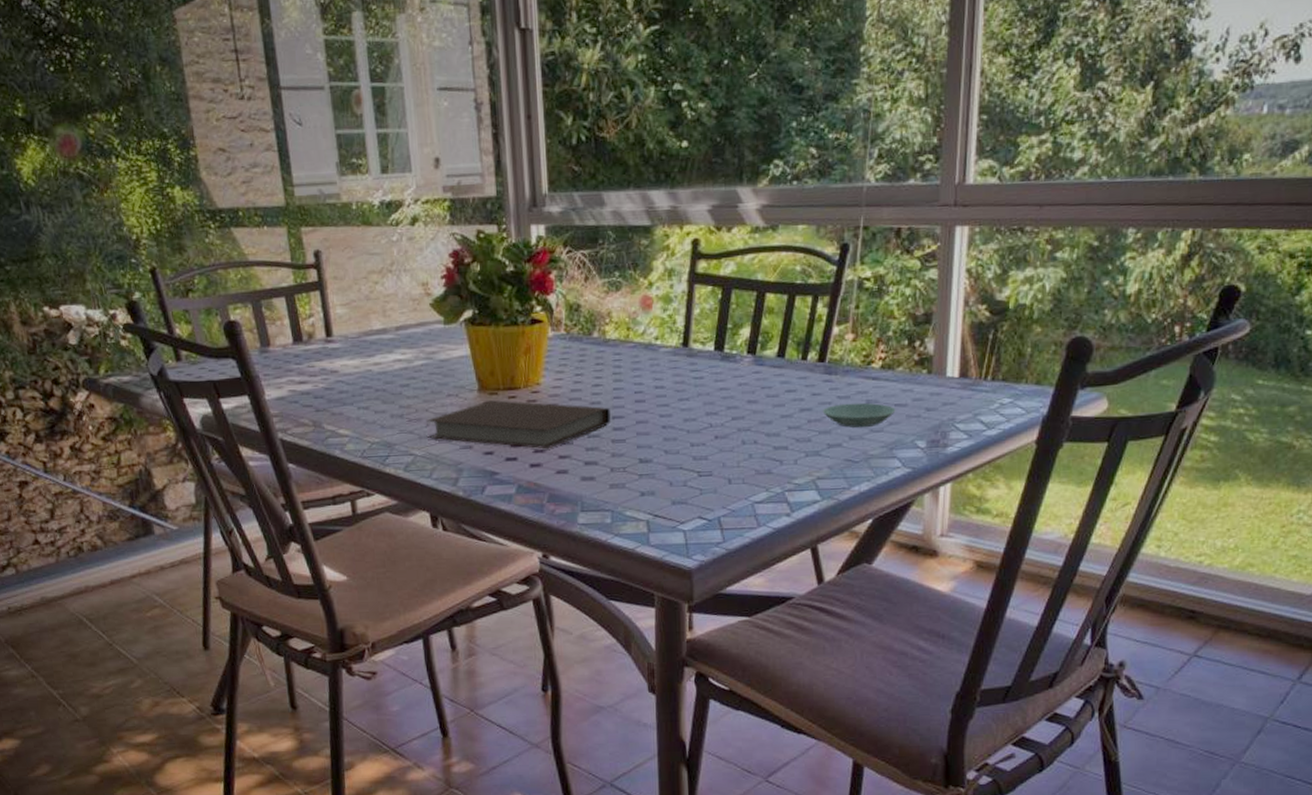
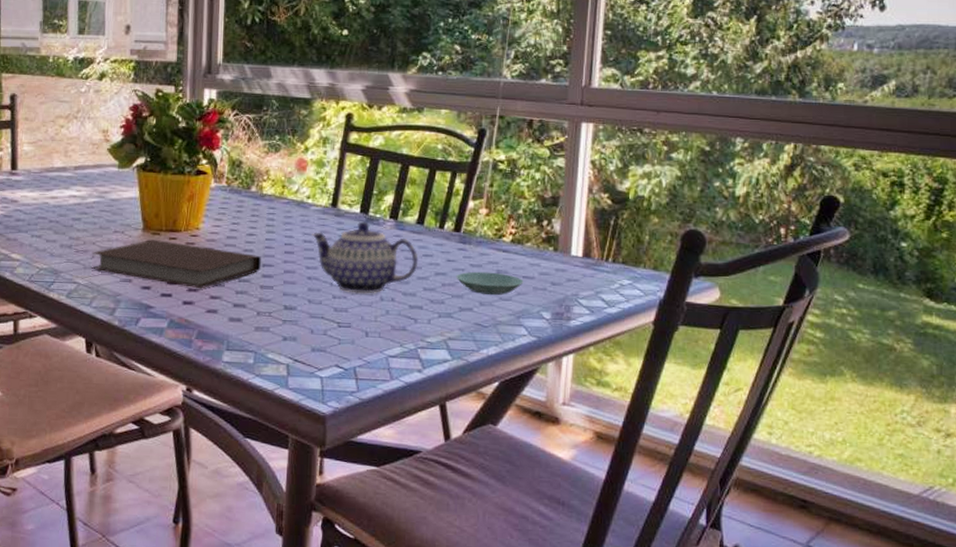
teapot: none [663,359,781,439] -> present [312,221,419,294]

